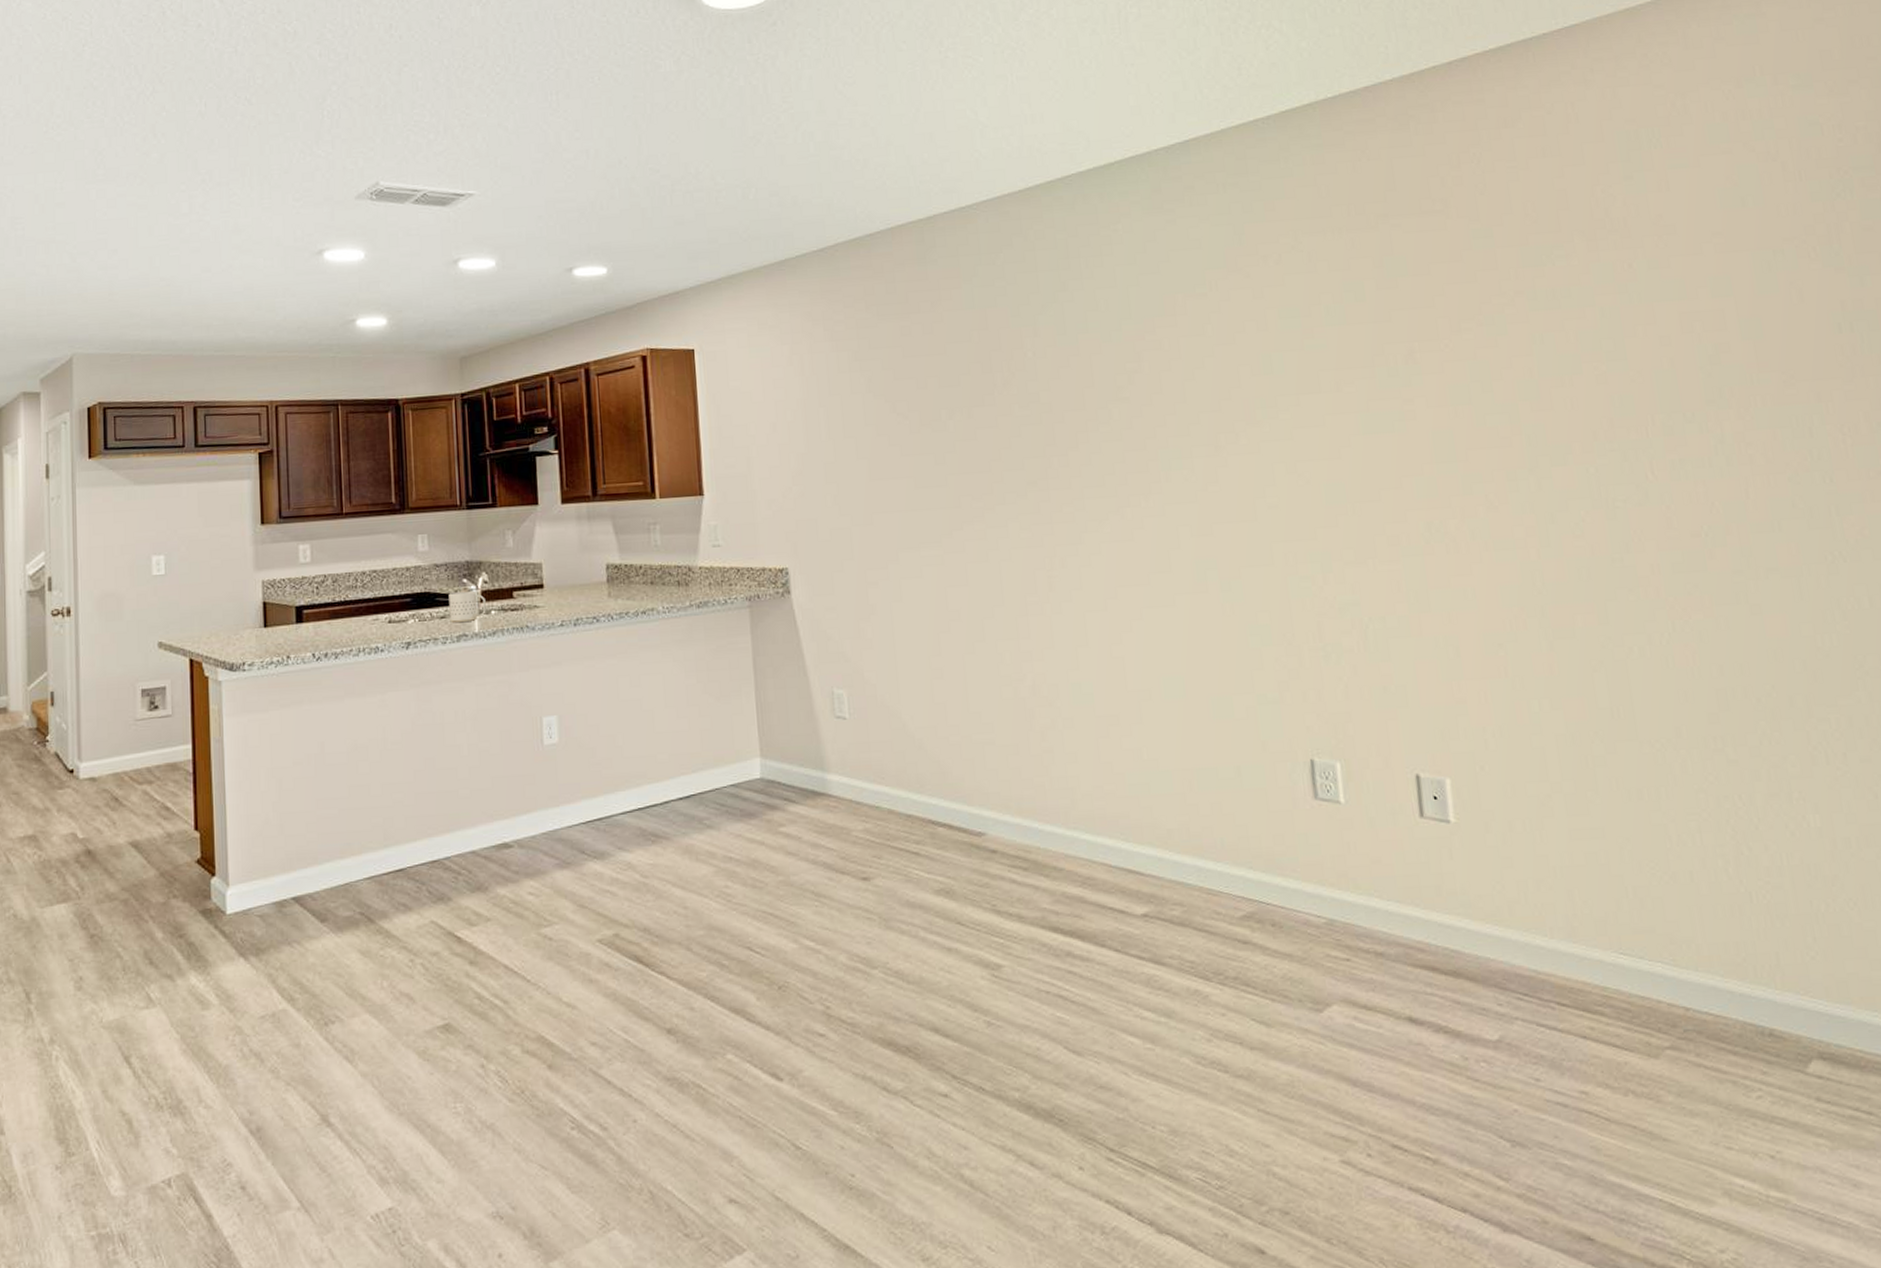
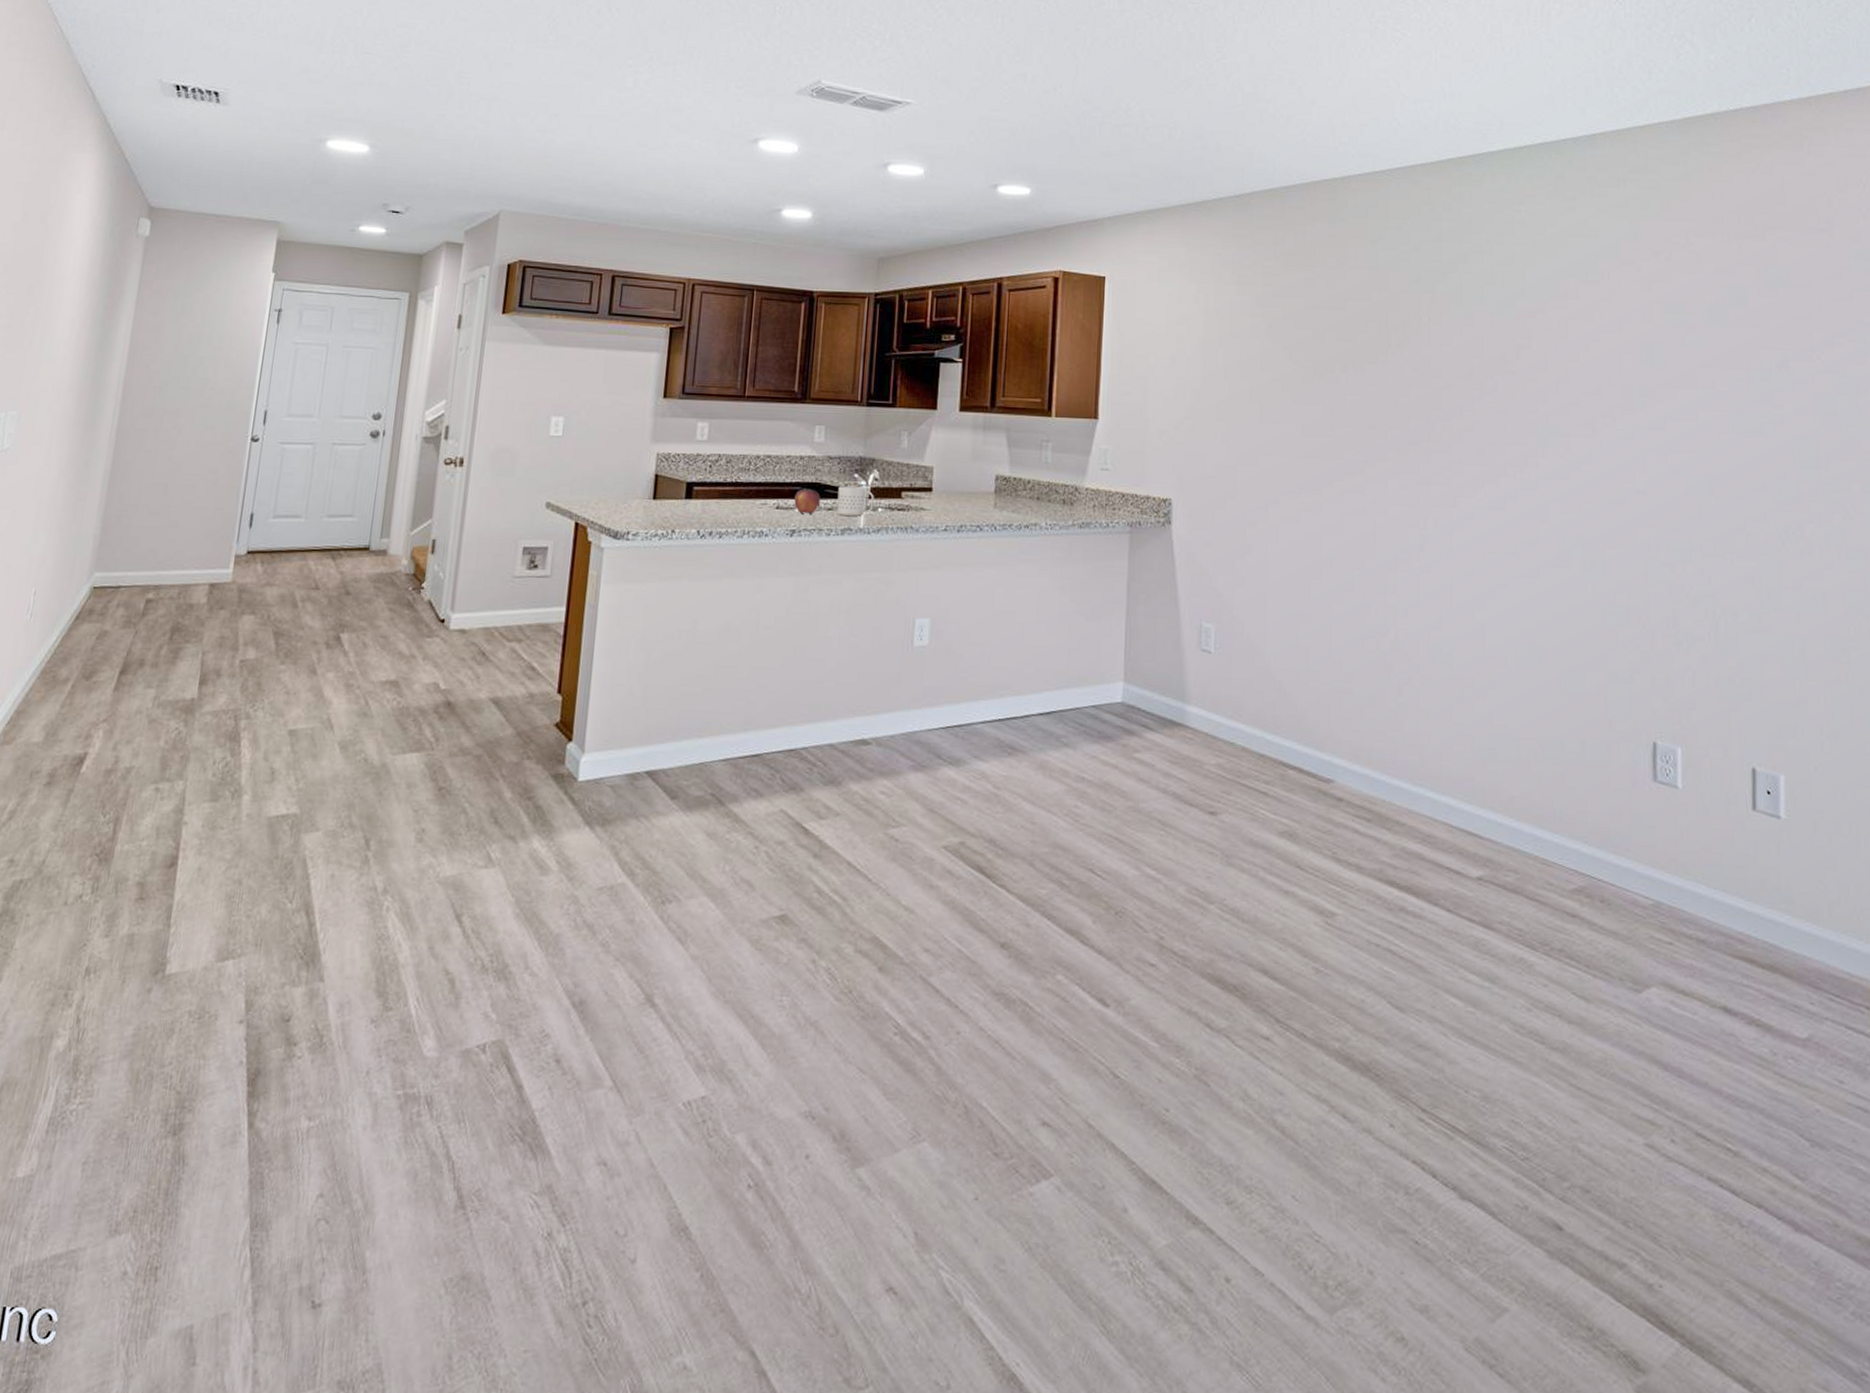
fruit: none [406,598,432,625] -> present [794,487,820,514]

